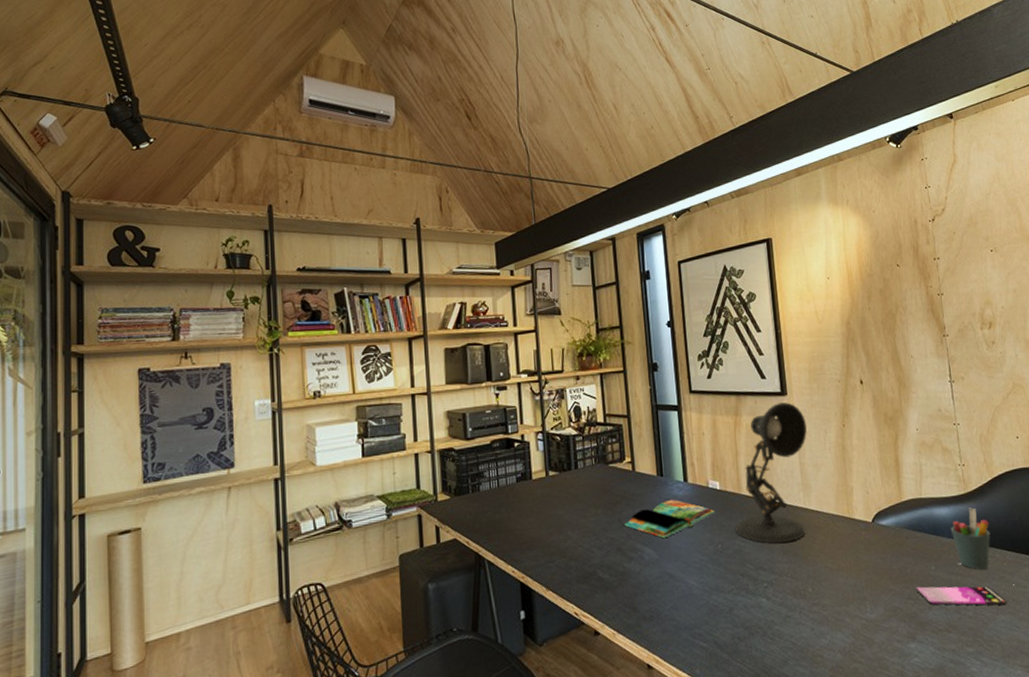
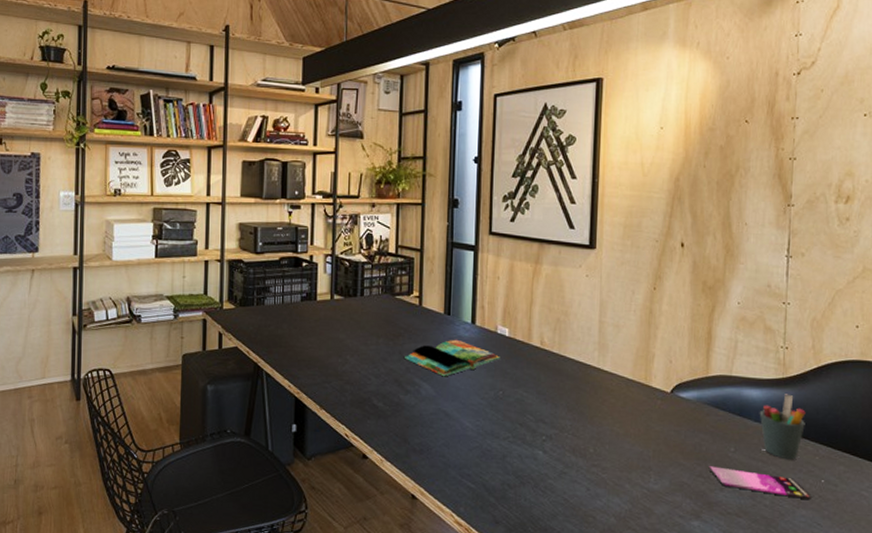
desk lamp: present [735,402,807,544] -> none [519,256,613,400]

